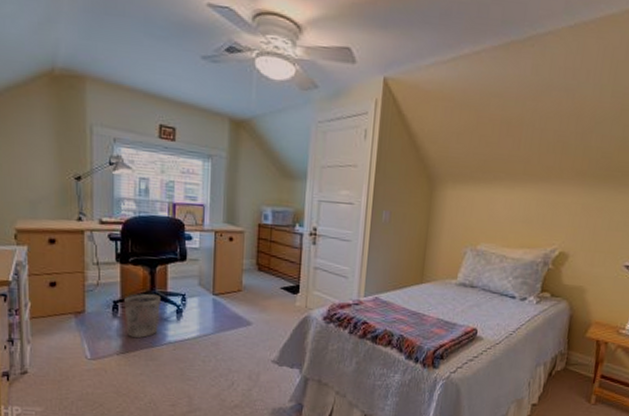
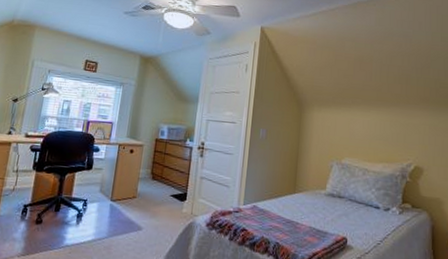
wastebasket: present [124,293,160,338] -> none [30,198,65,240]

